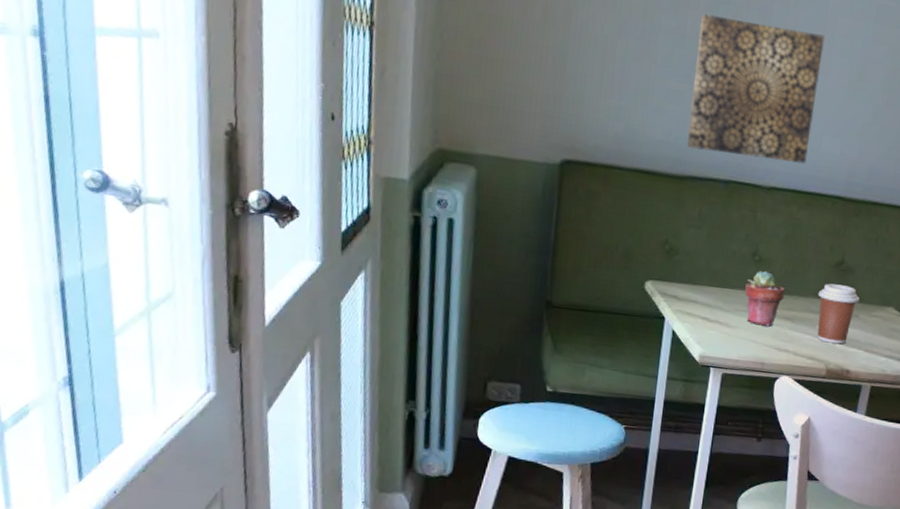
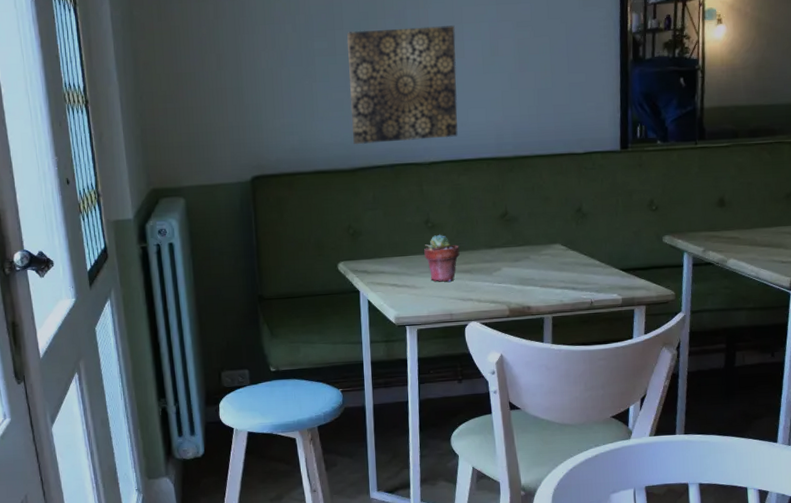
coffee cup: present [817,283,860,345] -> none [489,233,527,286]

